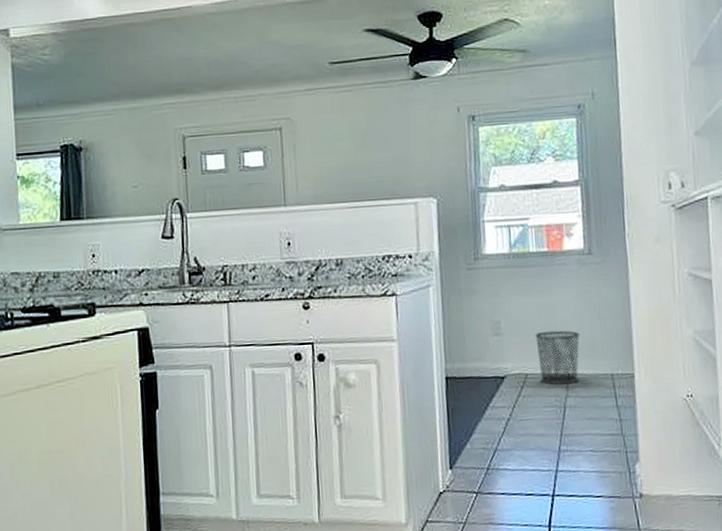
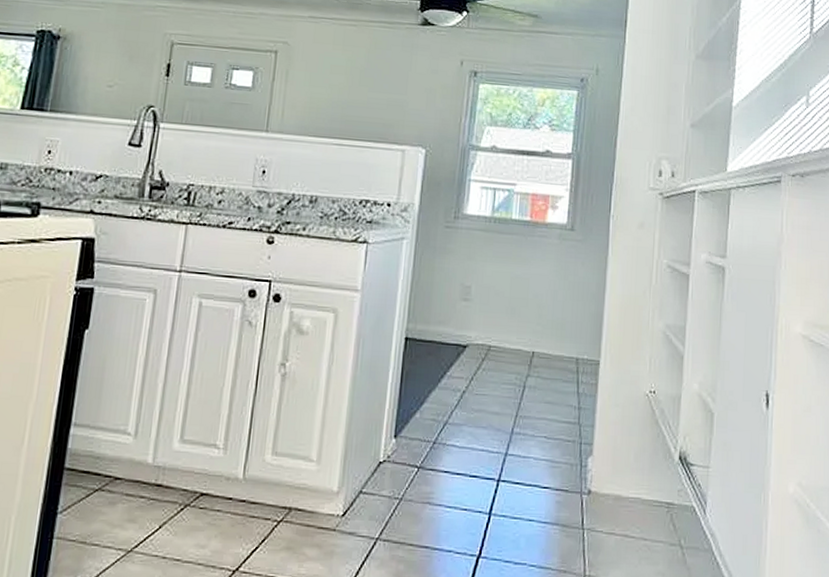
waste bin: present [535,330,580,385] -> none [503,303,551,363]

